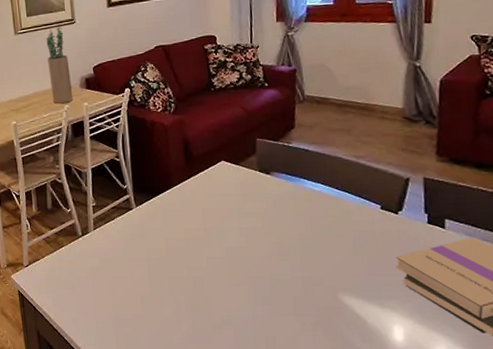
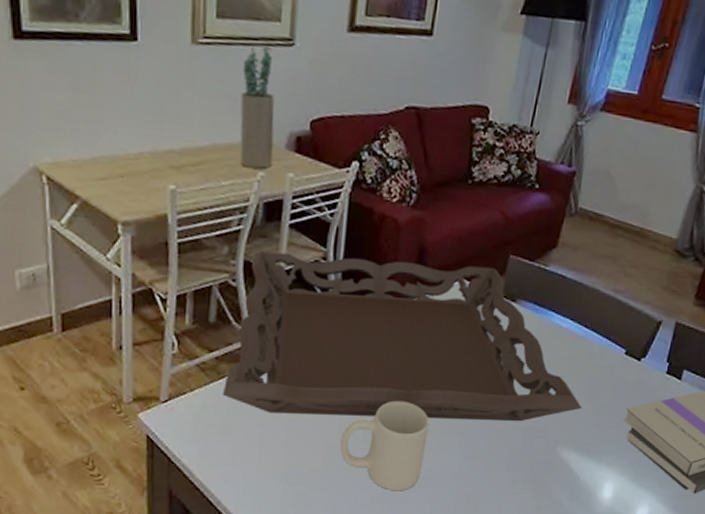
tray: none [63,149,352,272] -> present [222,251,583,421]
mug: none [152,258,221,333] -> present [340,400,430,491]

